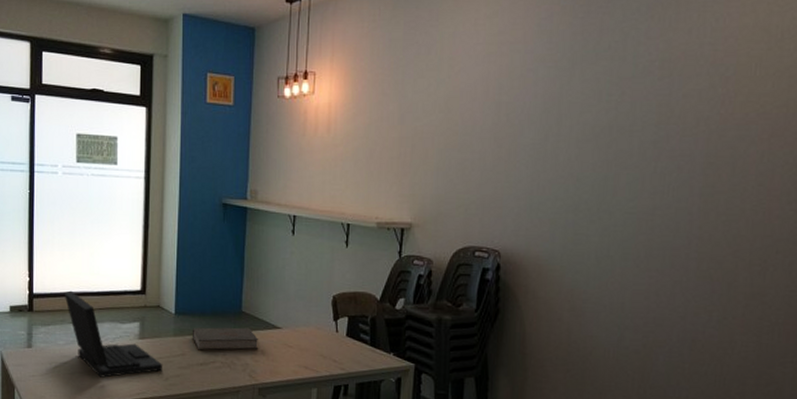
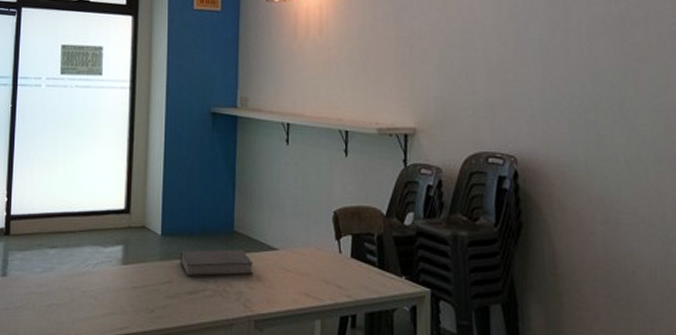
laptop: present [64,290,163,378] -> none [43,211,149,310]

